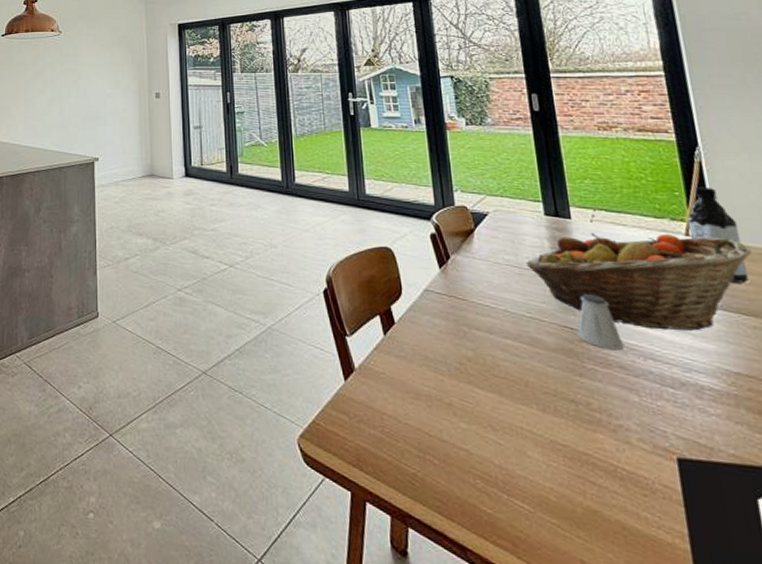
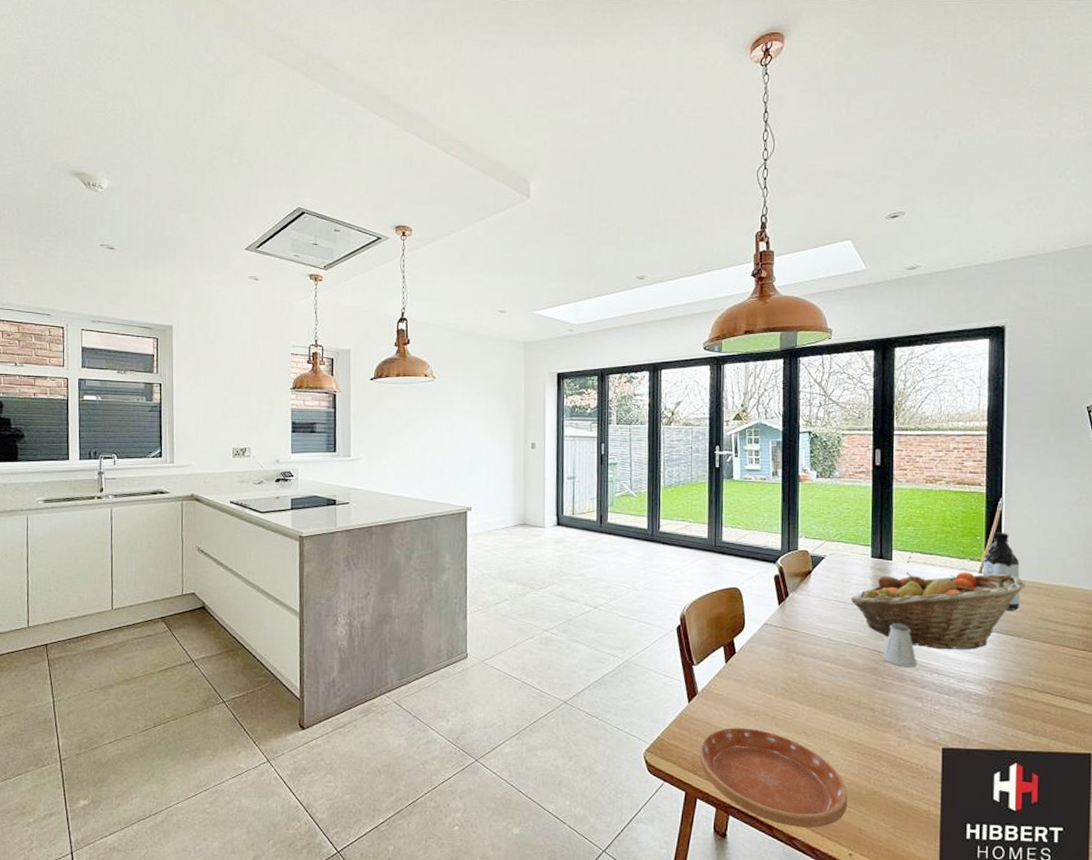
saucer: none [363,414,561,554] -> present [700,727,848,828]

